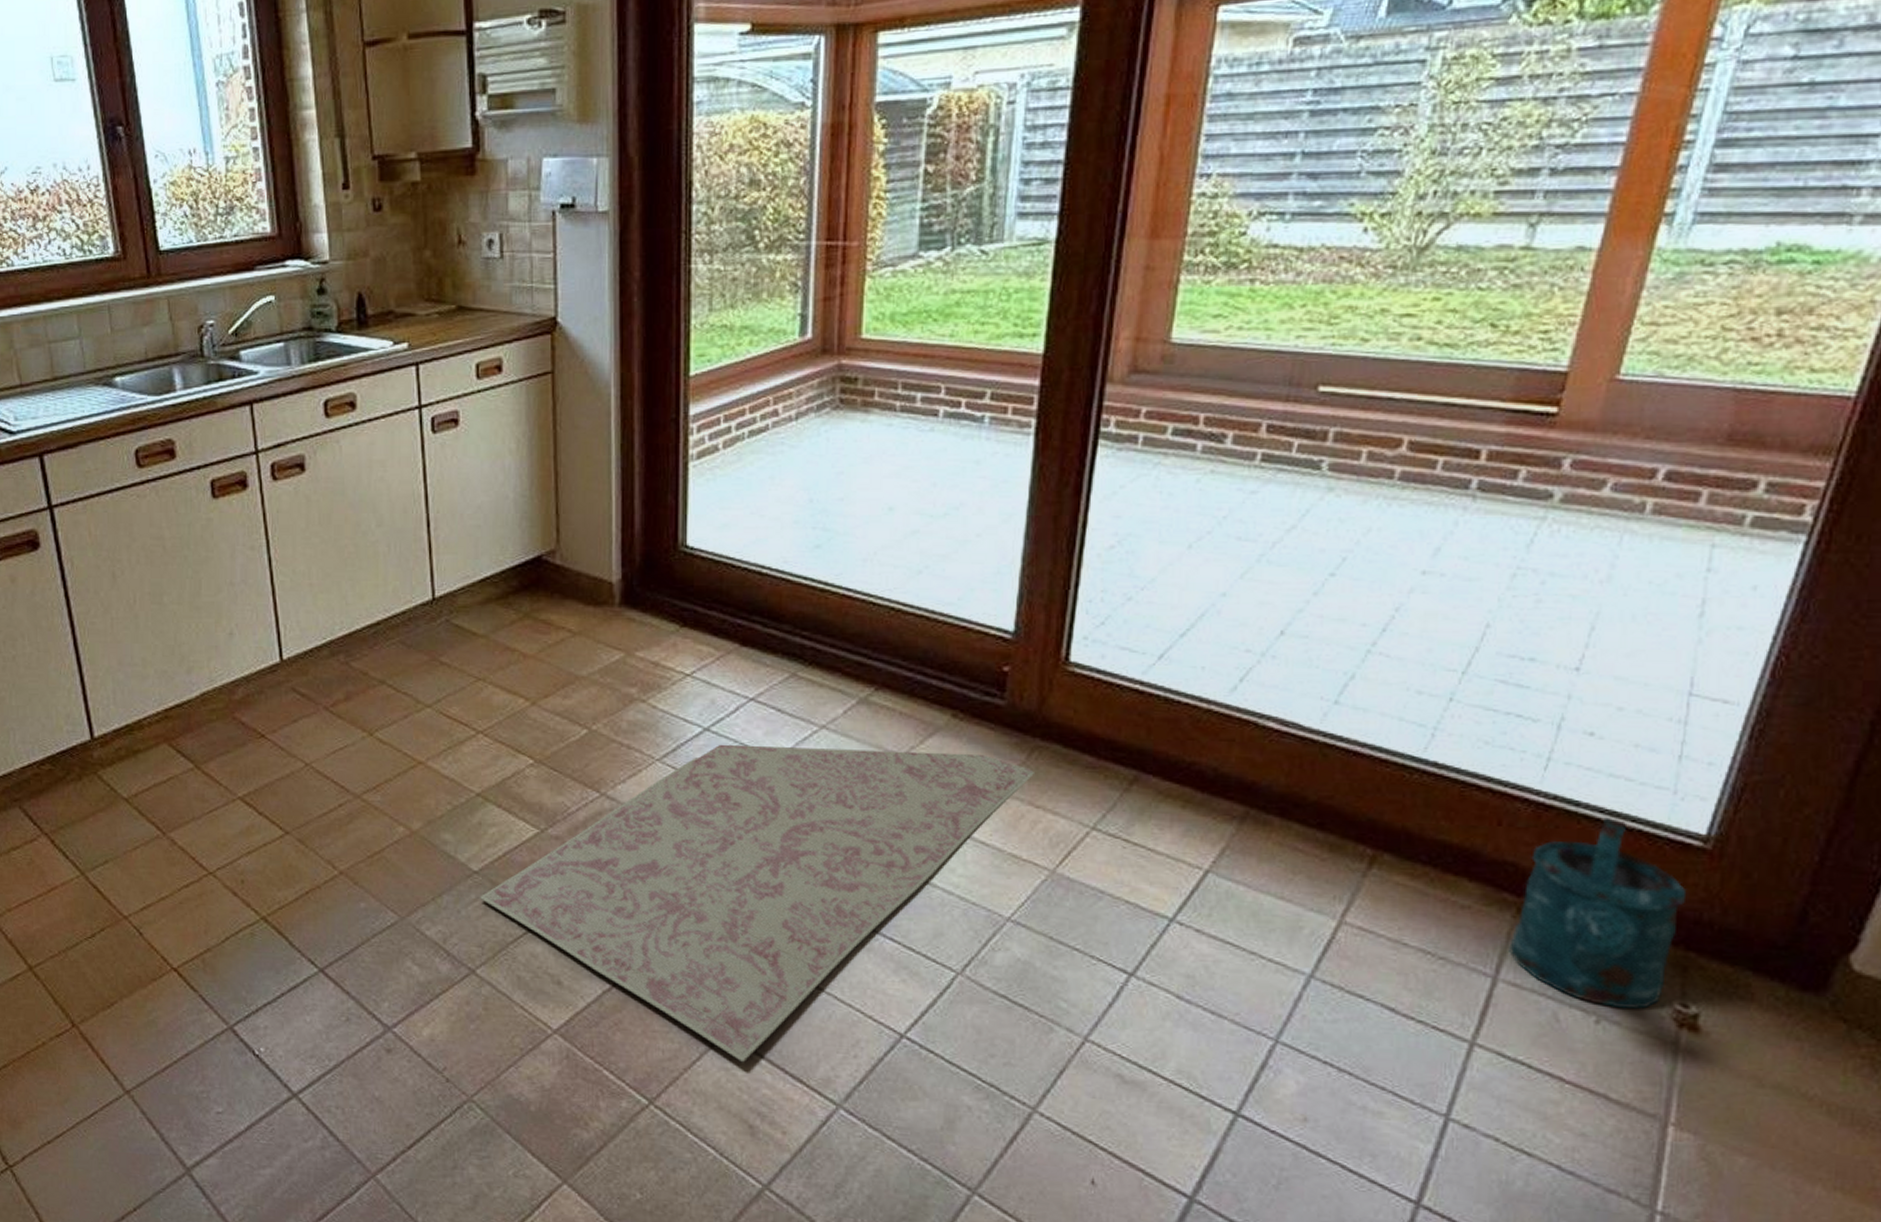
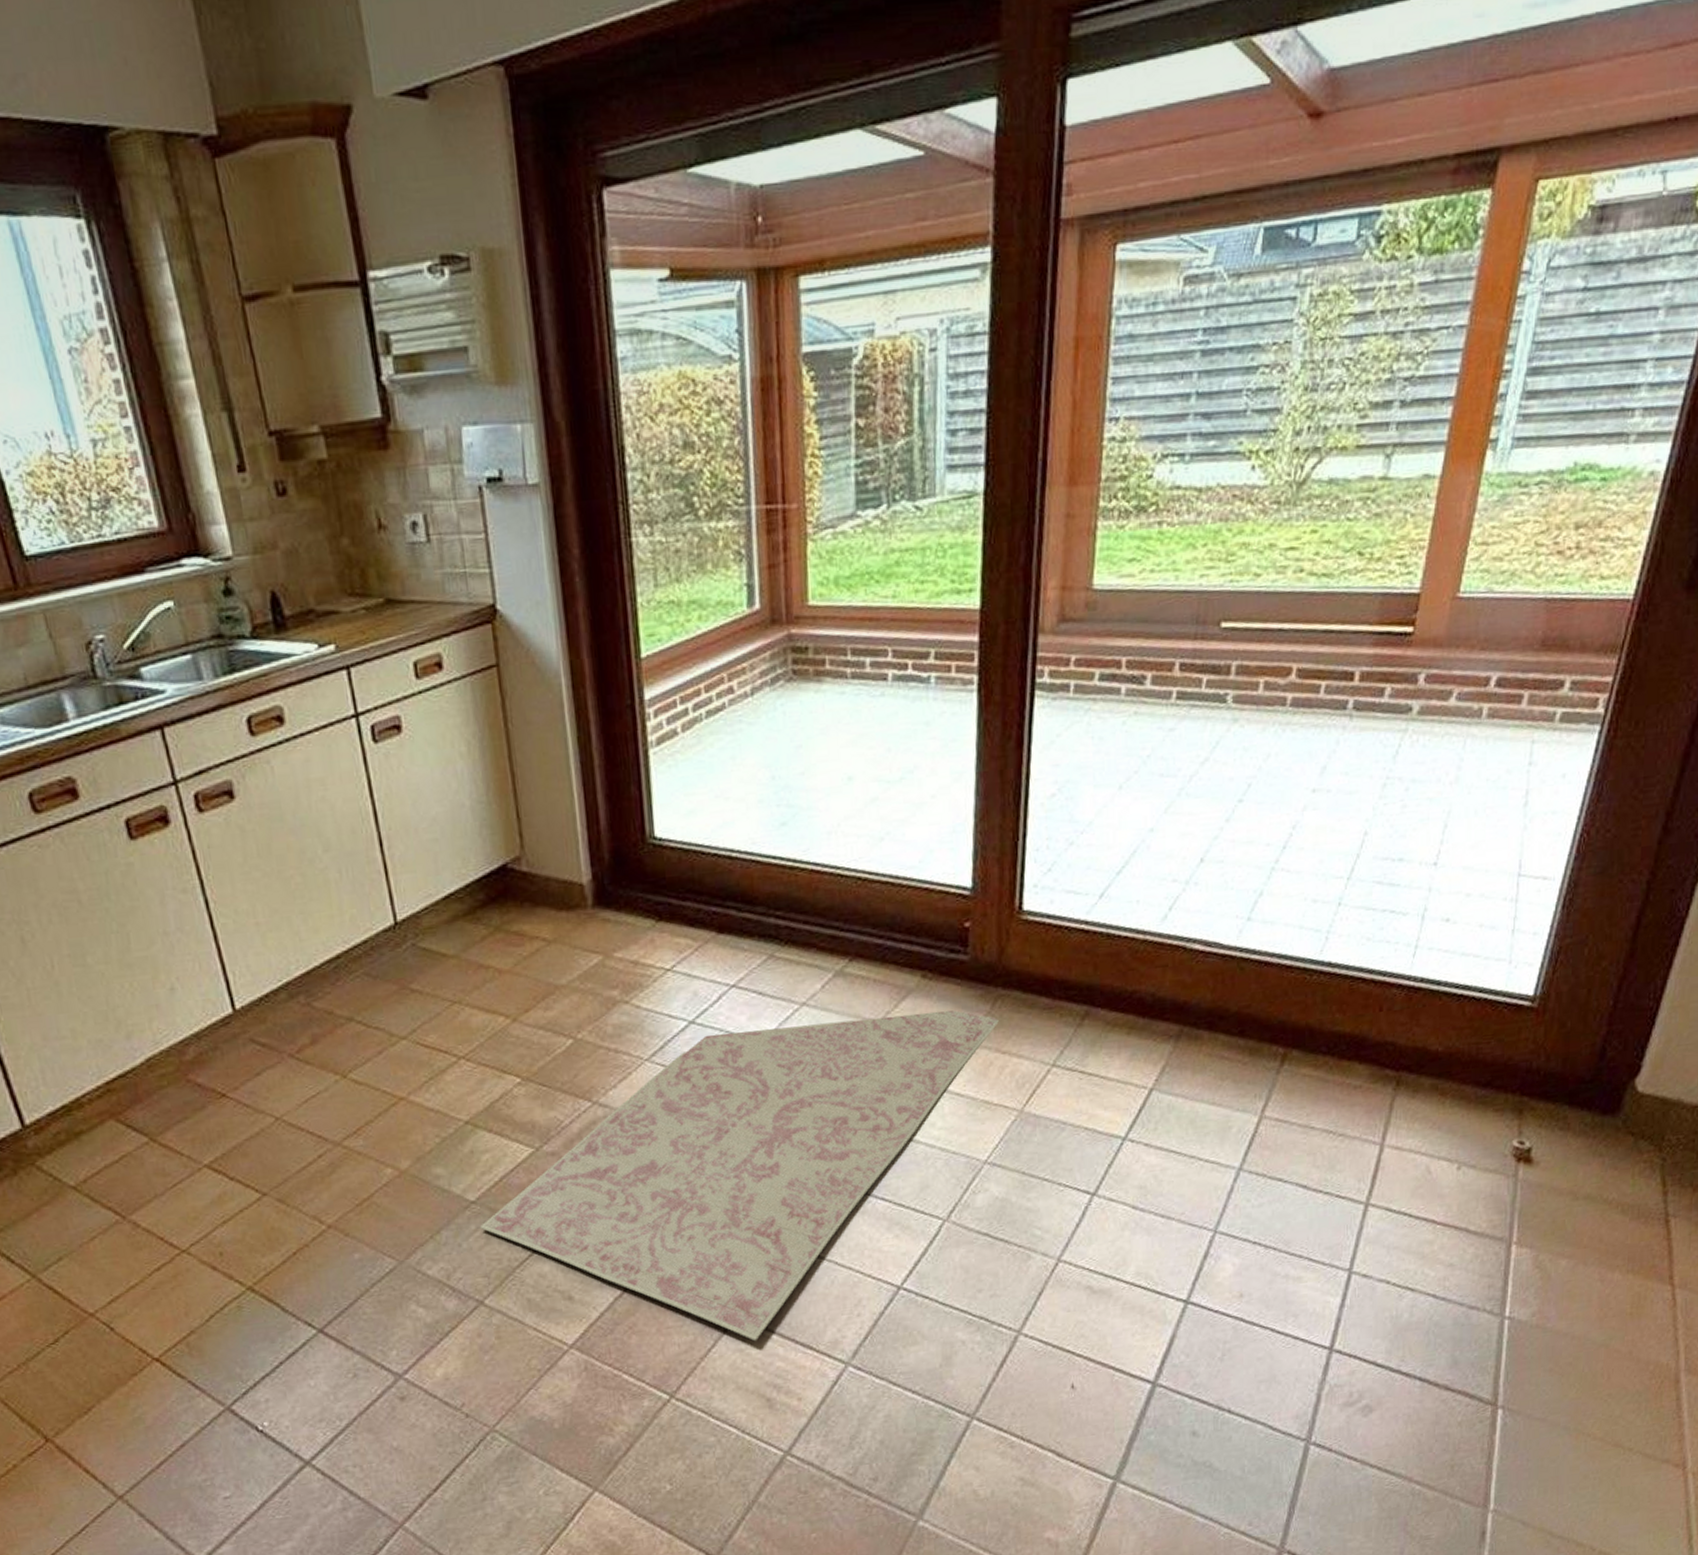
watering can: present [1509,817,1687,1010] -> none [1392,991,1521,1155]

